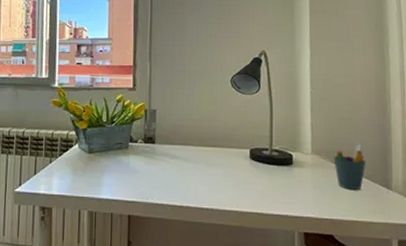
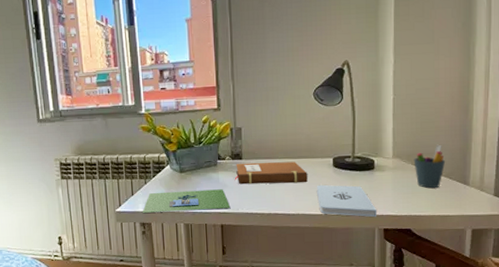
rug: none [43,173,140,197] -> present [142,189,231,213]
notebook: none [145,147,223,174] -> present [234,162,308,185]
notepad: none [232,177,296,219] -> present [316,184,376,218]

